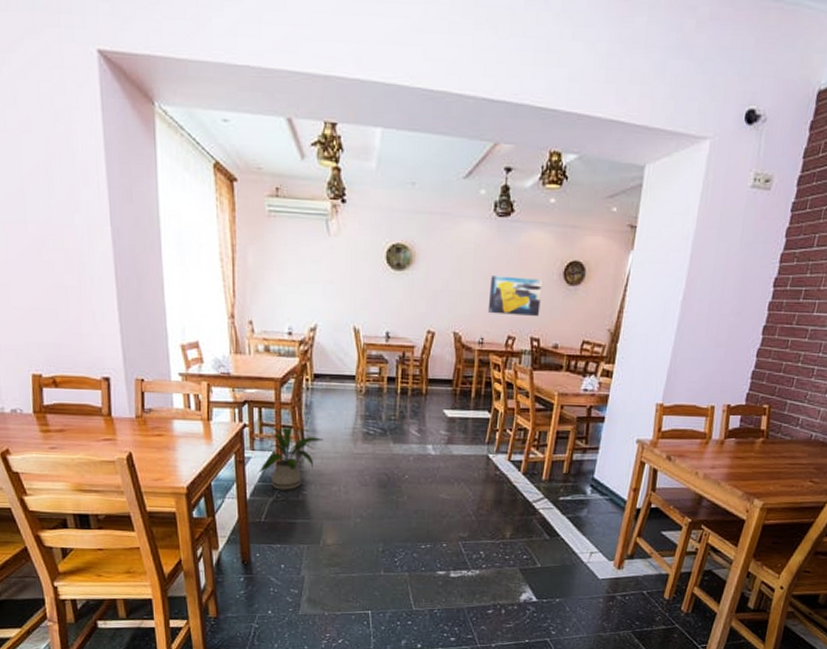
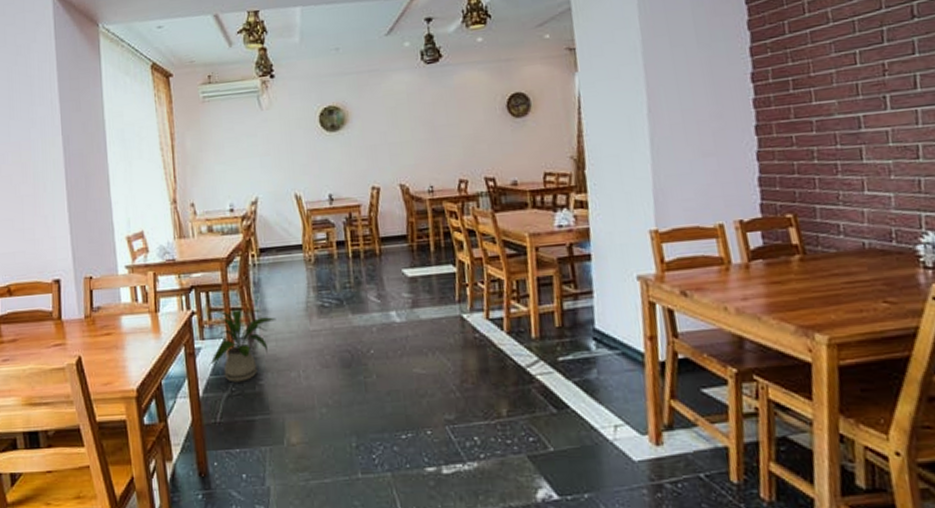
wall art: present [487,276,544,316] -> none [429,116,490,160]

